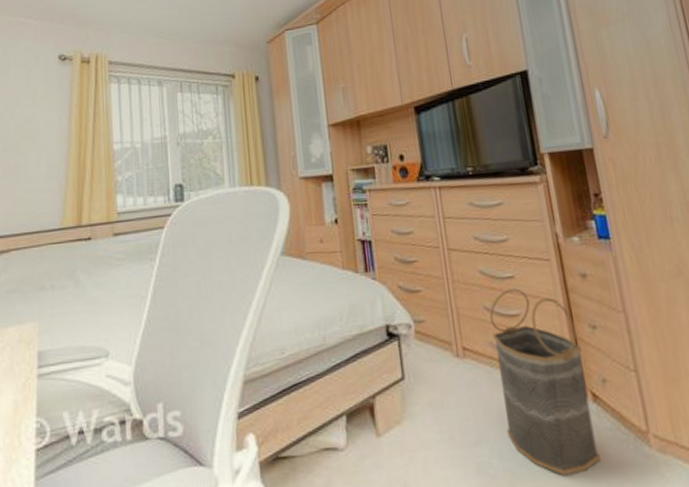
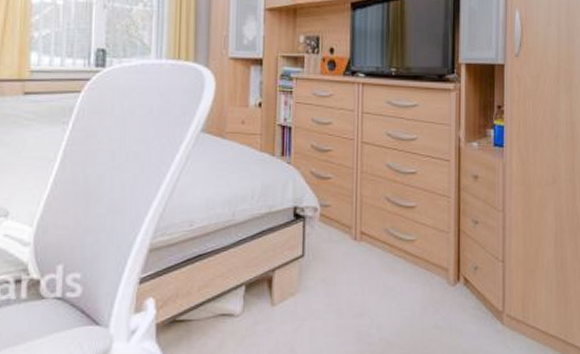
basket: present [489,288,601,476] -> none [387,183,462,345]

